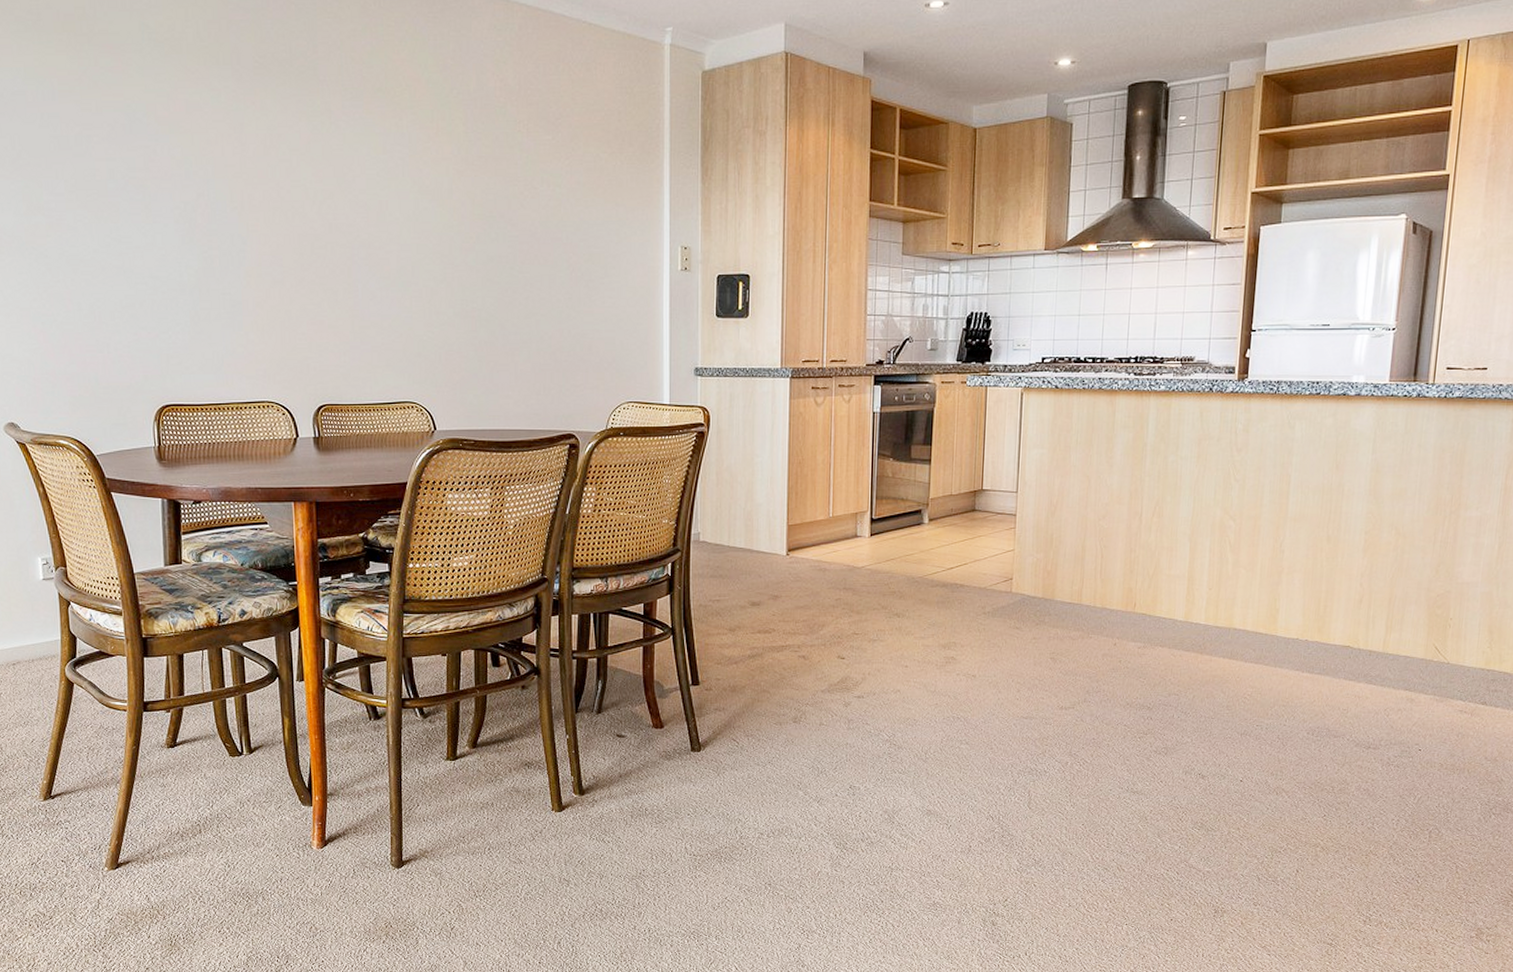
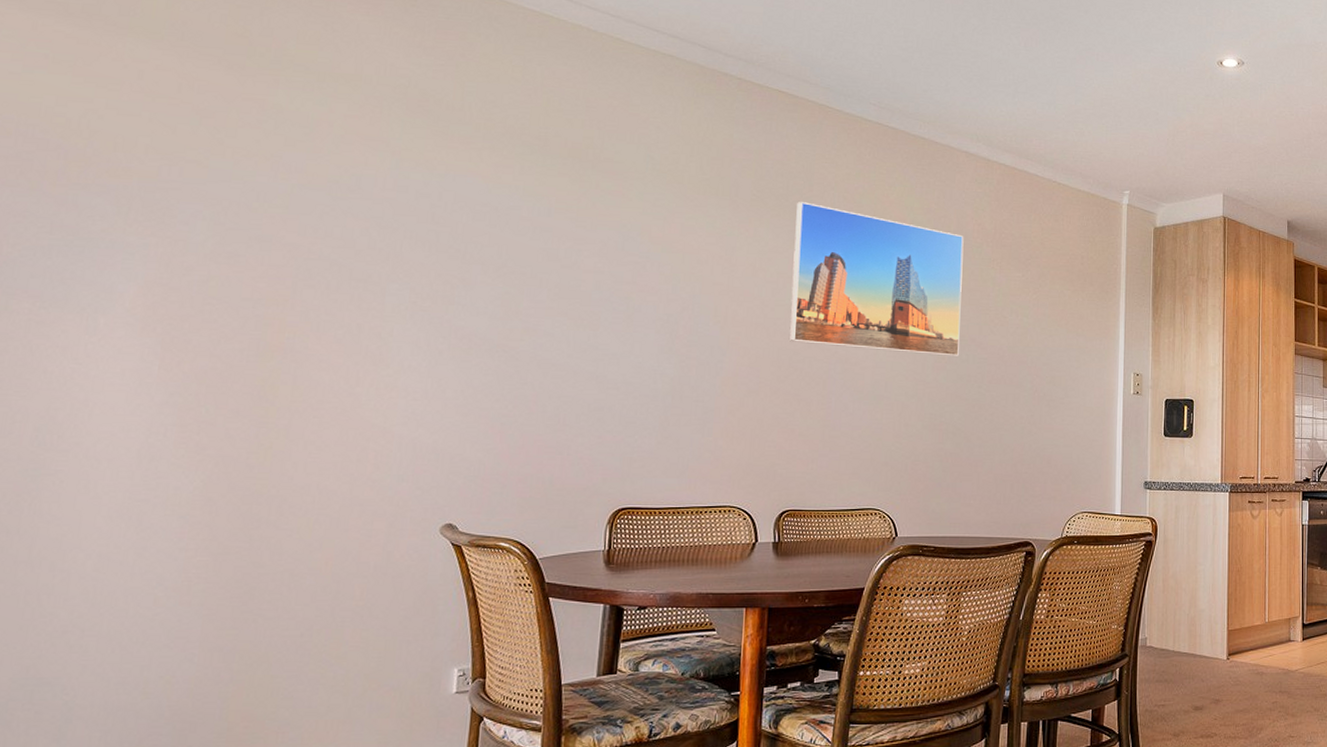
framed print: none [302,66,487,235] -> present [789,202,964,356]

